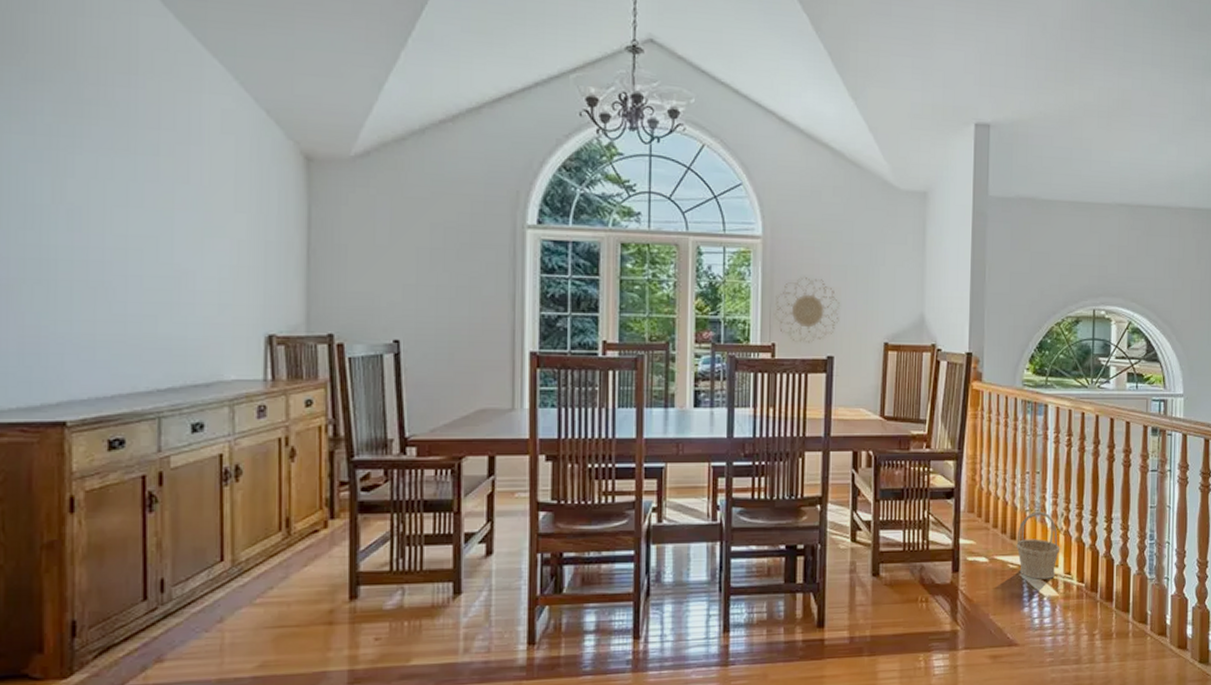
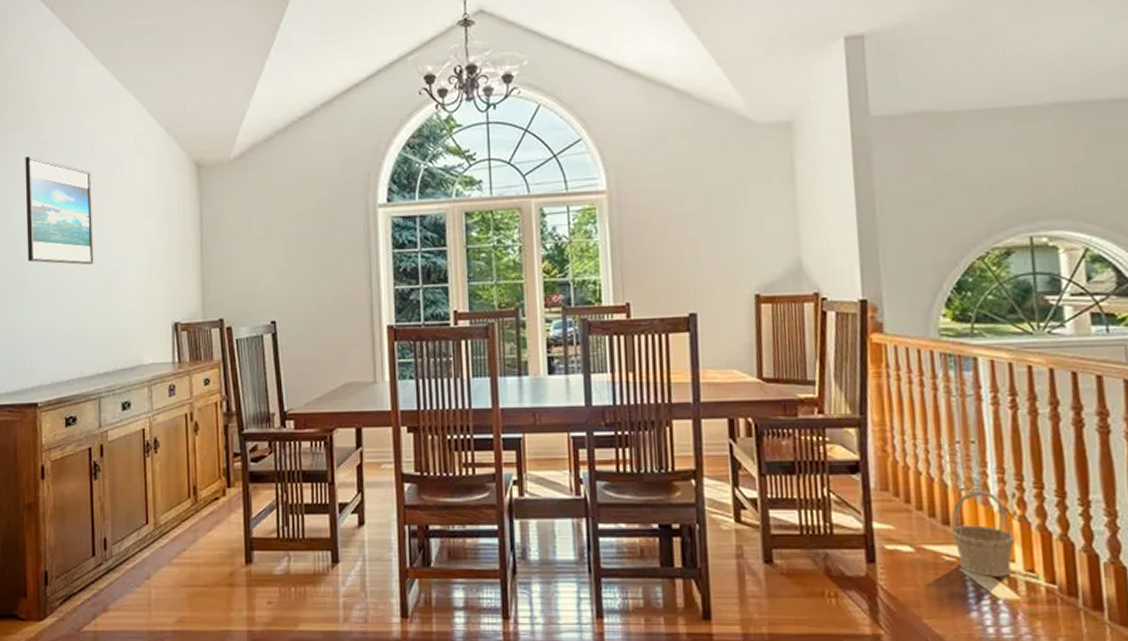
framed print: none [53,117,157,260] -> present [25,156,94,265]
decorative wall piece: present [774,276,840,344] -> none [626,228,700,301]

